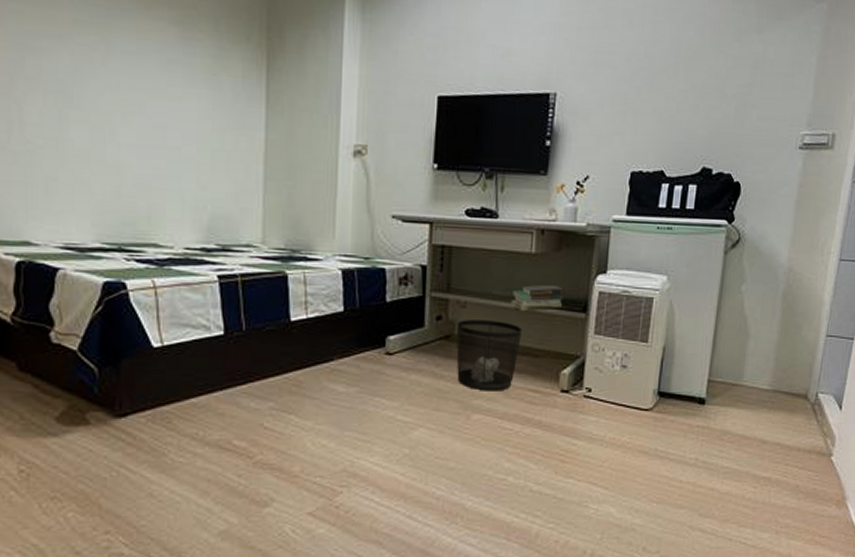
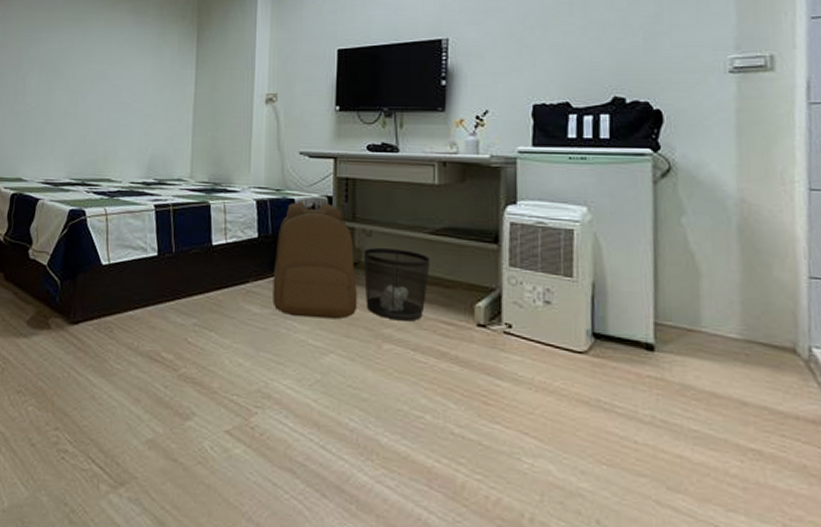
backpack: none [360,270,449,394] -> present [273,200,358,320]
books: present [511,284,565,312] -> none [416,214,473,242]

